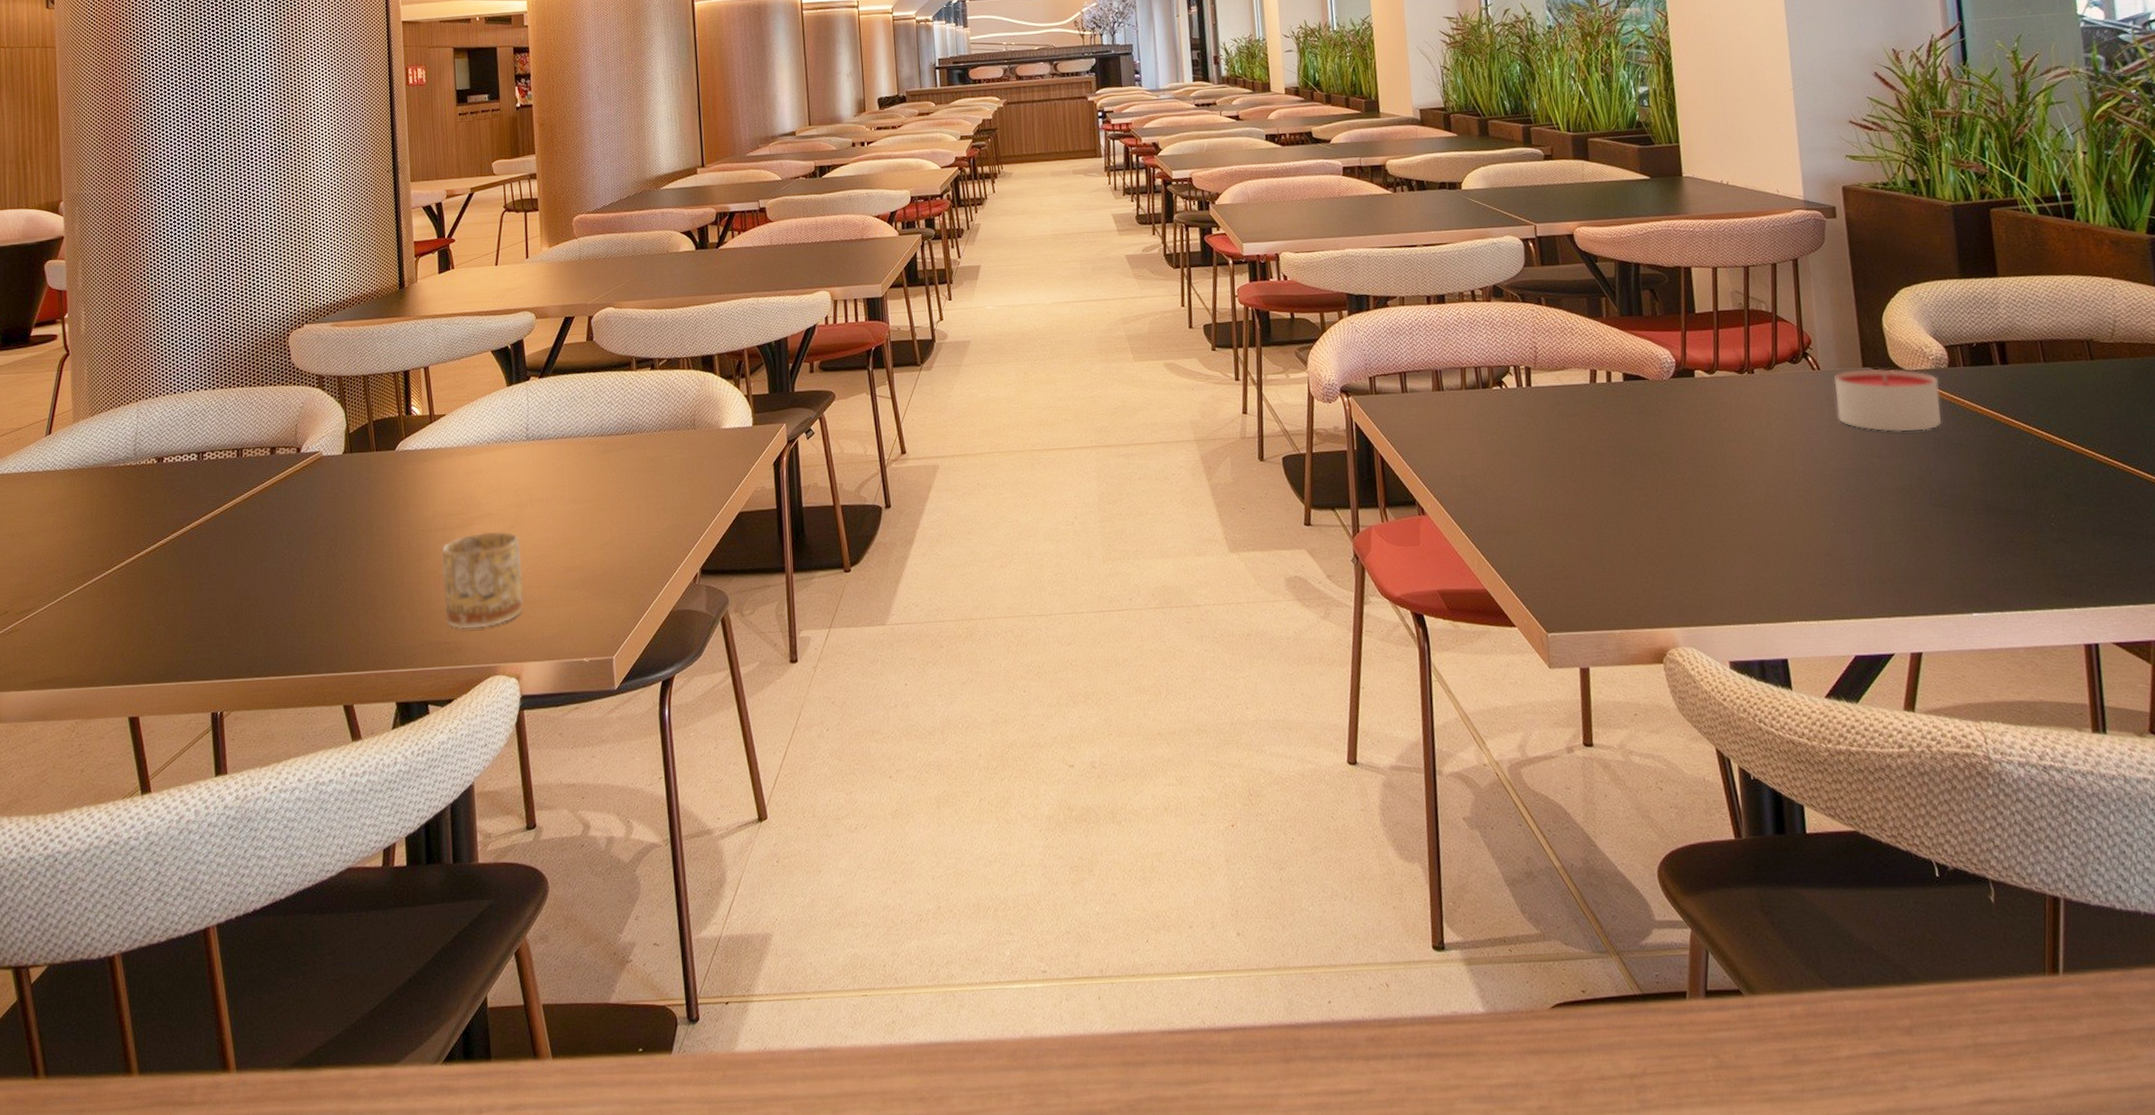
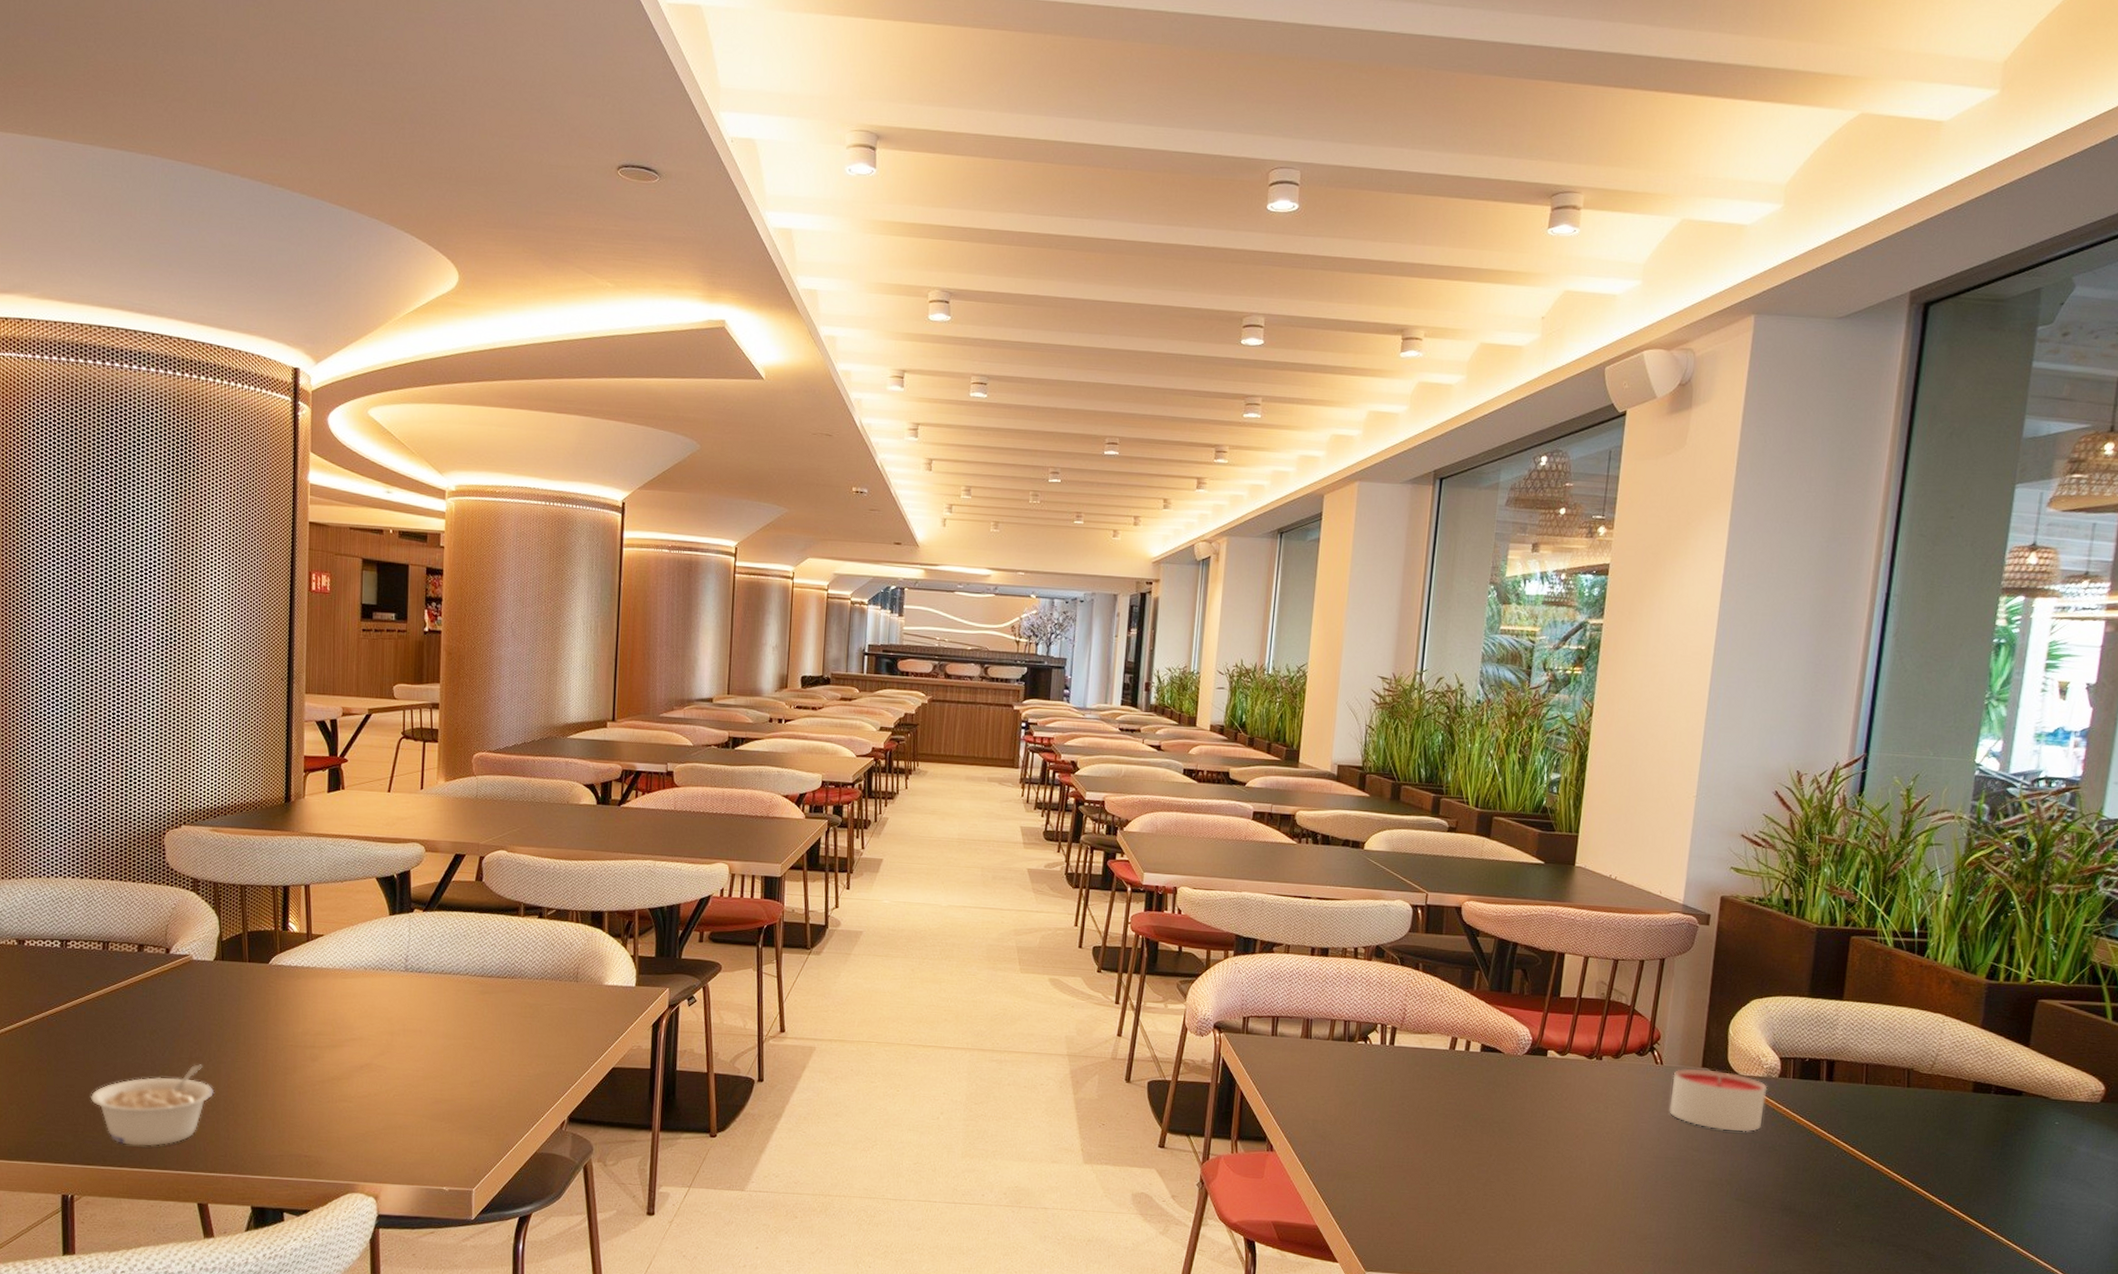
legume: none [233,561,353,653] -> present [90,1064,215,1147]
mug: present [441,531,524,629] -> none [307,1055,390,1146]

